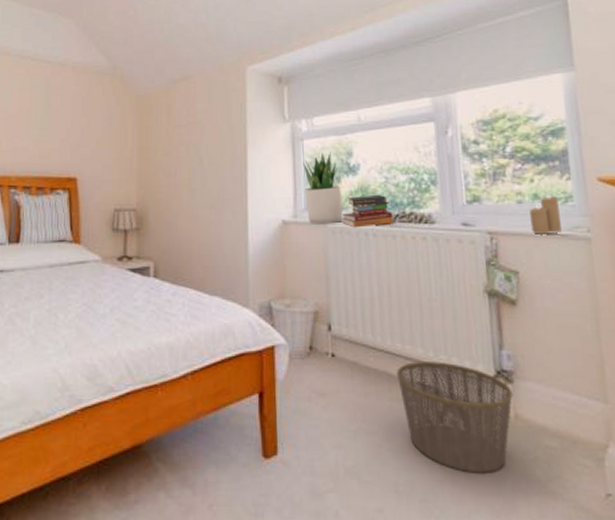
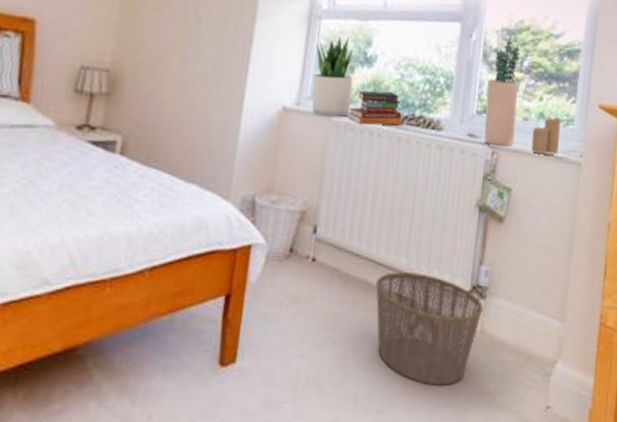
vase: none [472,127,512,232] -> present [483,36,520,148]

